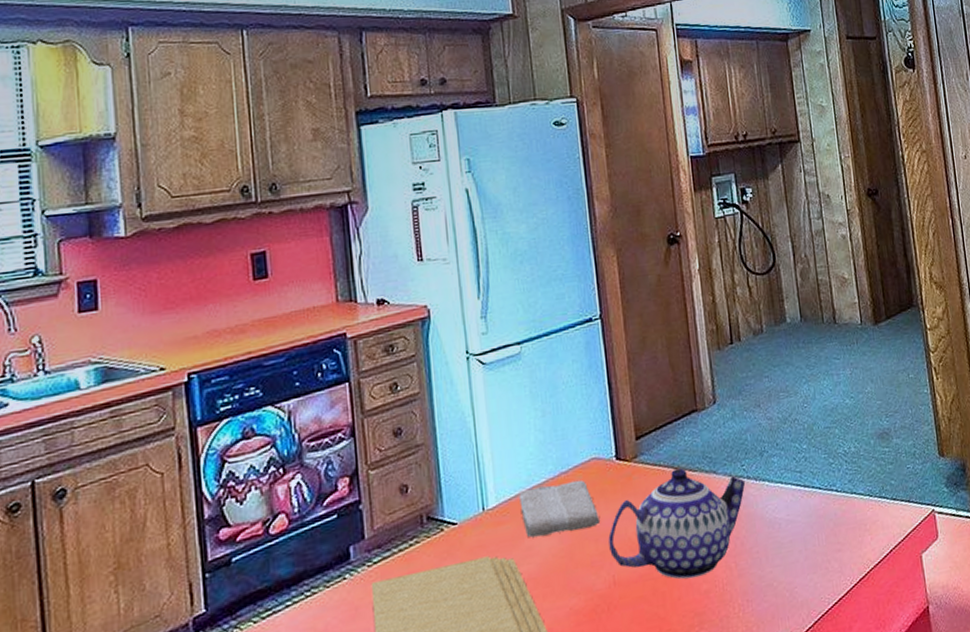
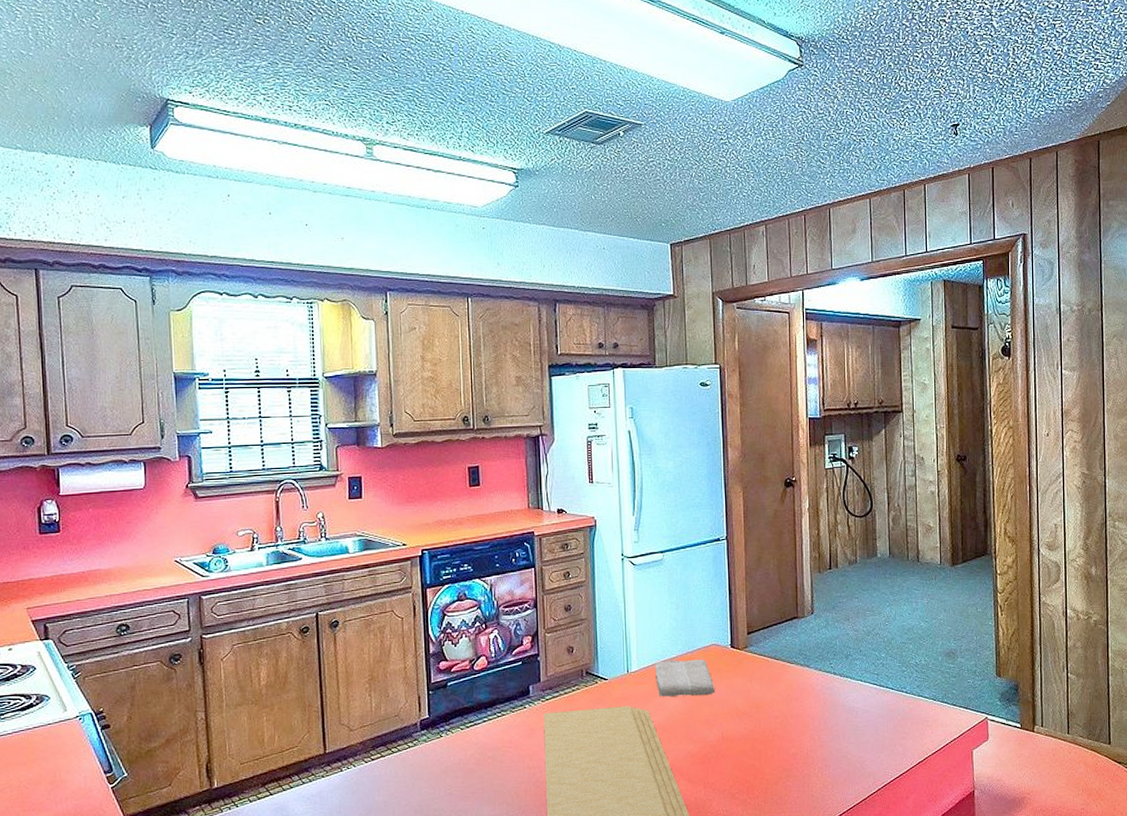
teapot: present [608,468,746,580] -> none [721,660,832,743]

